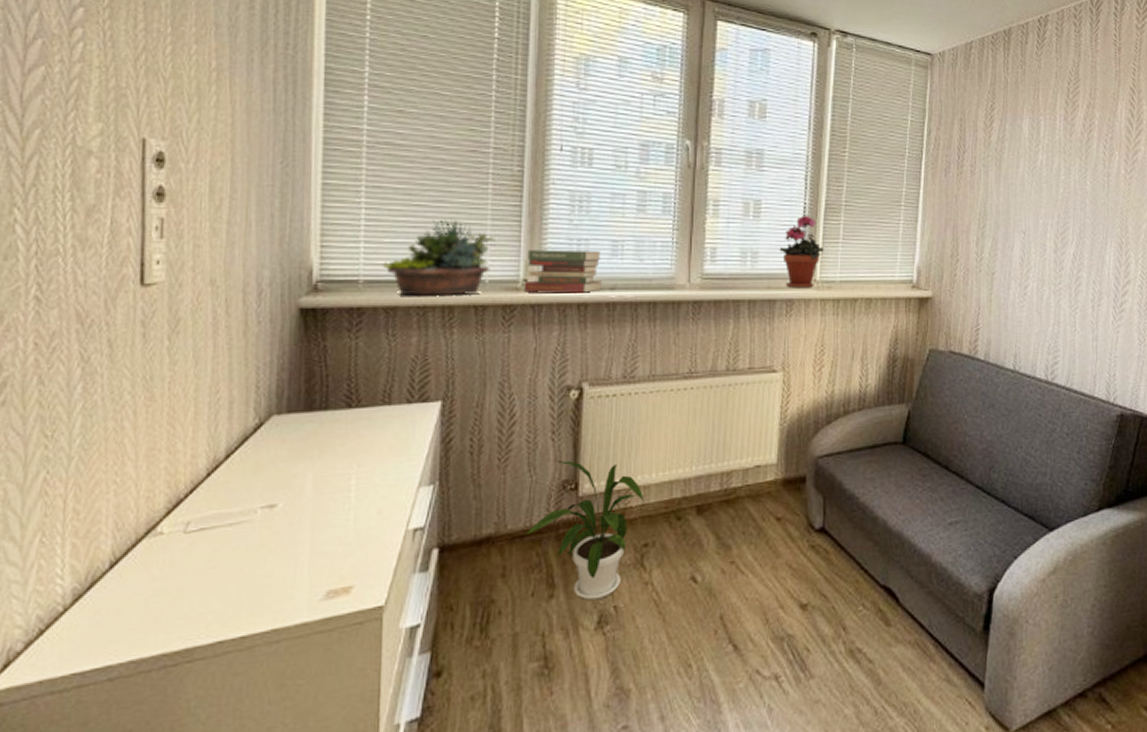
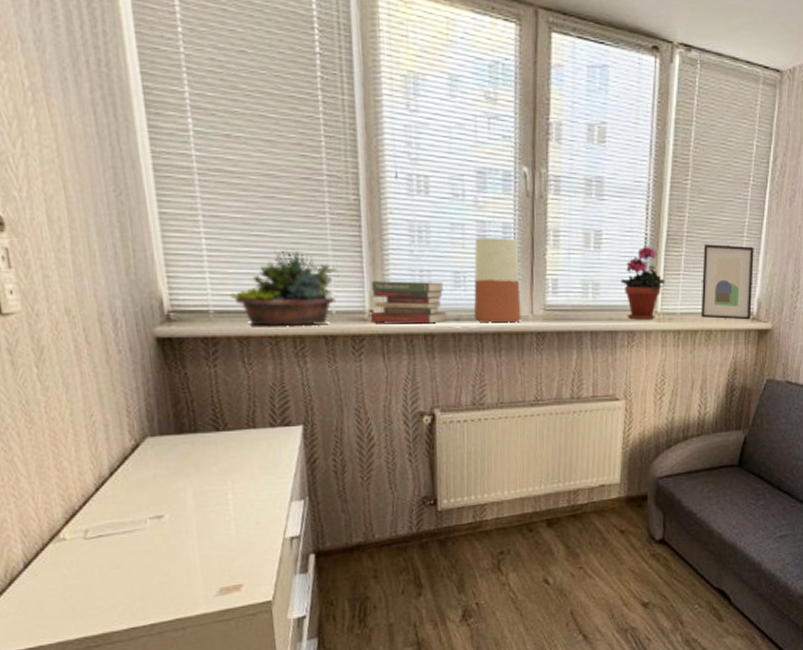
house plant: present [525,460,643,601] -> none [392,479,497,599]
vase: none [629,207,678,292] -> present [473,238,521,323]
picture frame: none [859,213,912,288] -> present [701,244,754,320]

